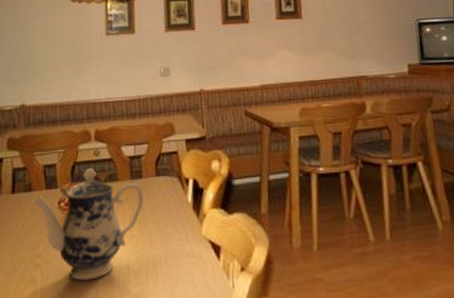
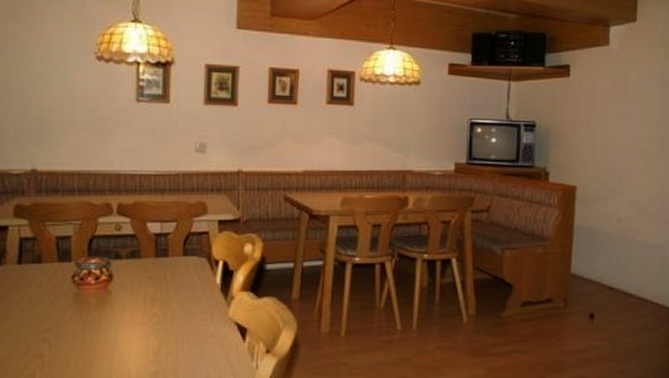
teapot: present [32,168,144,280] -> none [41,243,169,356]

